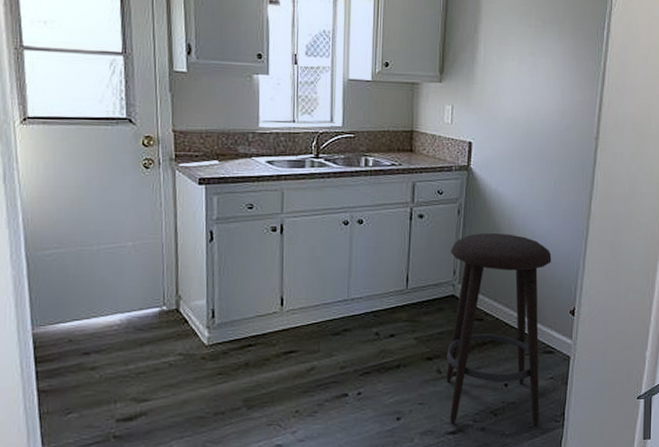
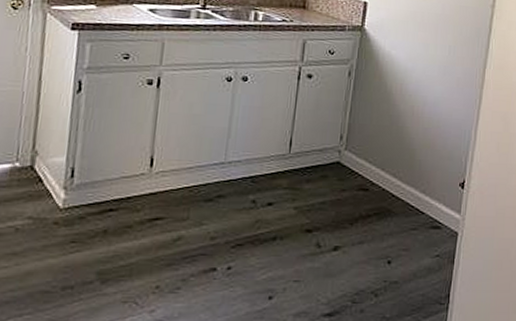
stool: present [445,233,552,426] -> none [325,97,443,309]

